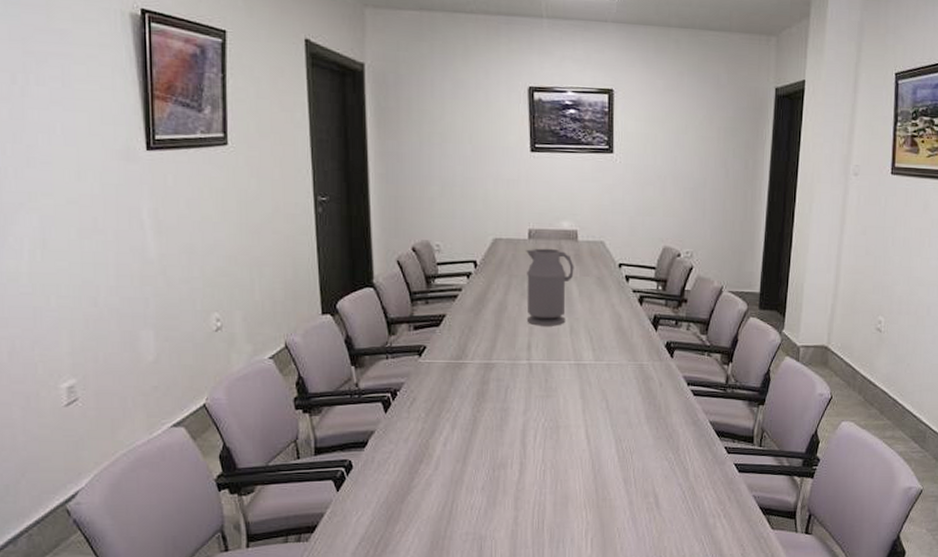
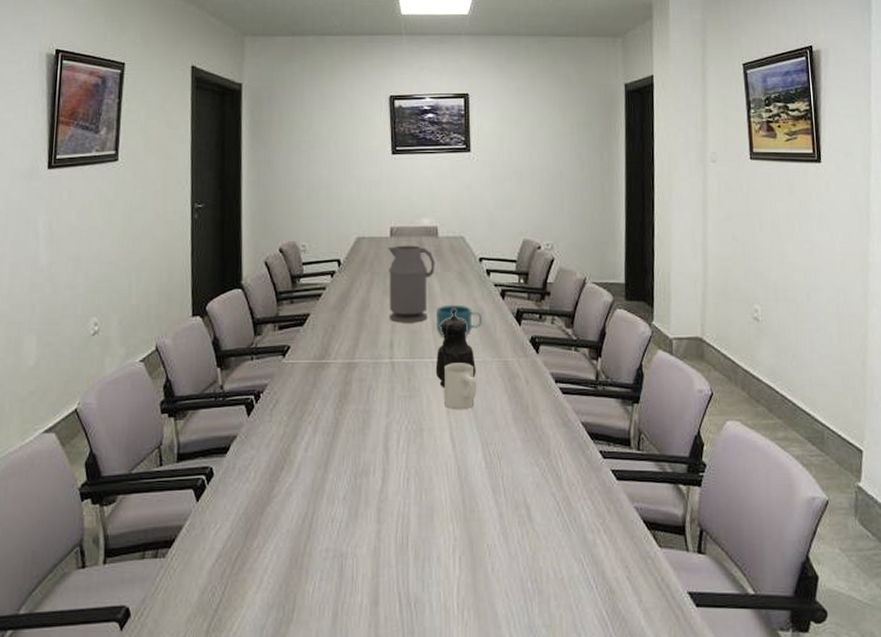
coffeepot: none [572,313,612,389] -> present [435,308,476,388]
cup: none [573,309,619,341] -> present [435,305,482,338]
cup: none [581,365,613,409] -> present [444,363,477,410]

